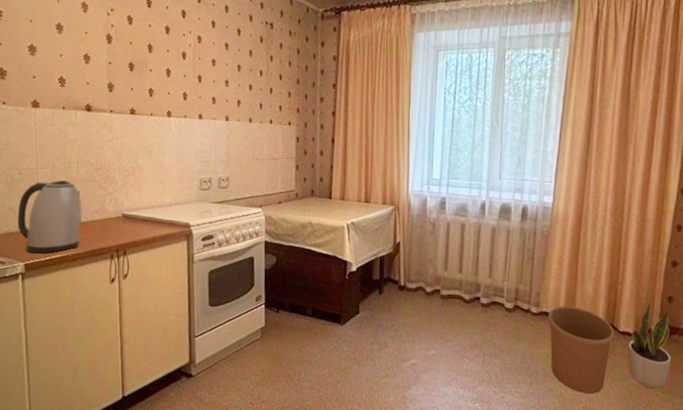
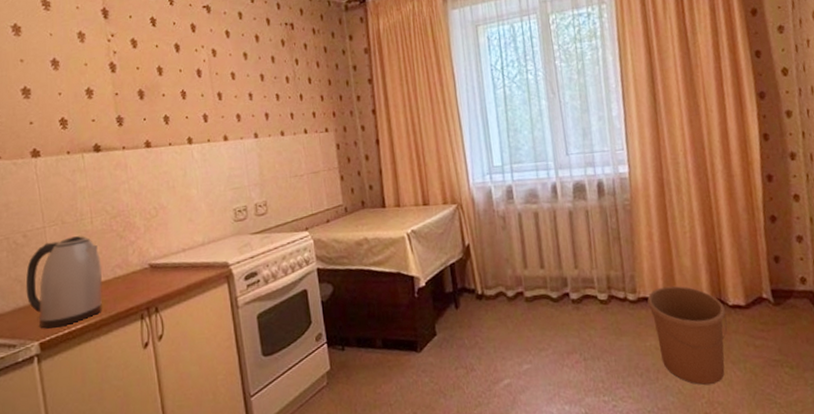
potted plant: present [628,301,672,389] -> none [742,265,793,366]

